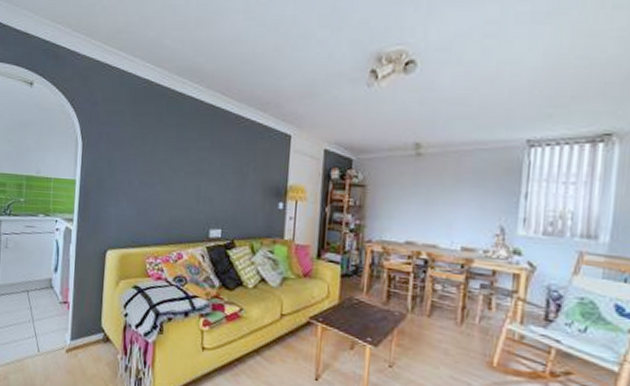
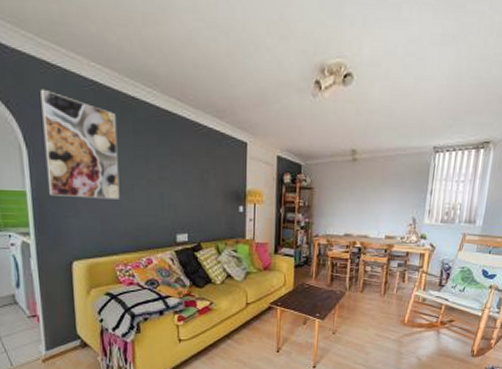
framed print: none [94,88,163,191] -> present [40,88,120,199]

